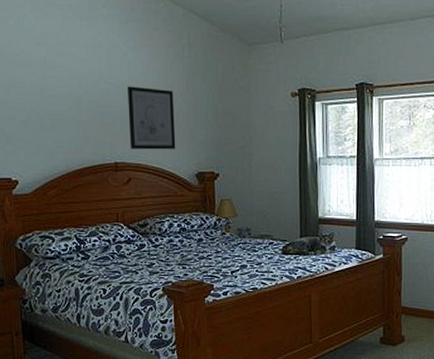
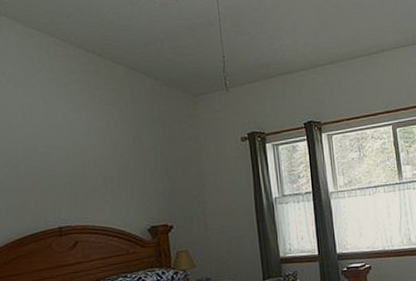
wall art: present [127,86,176,150] -> none [68,147,125,211]

